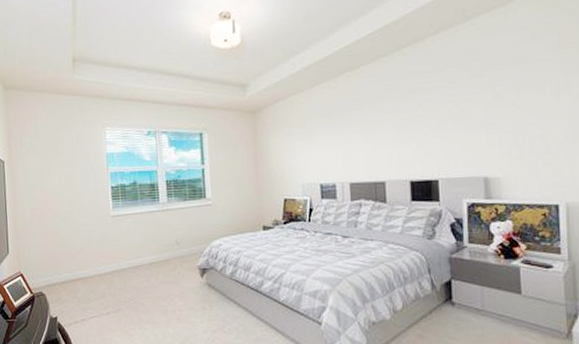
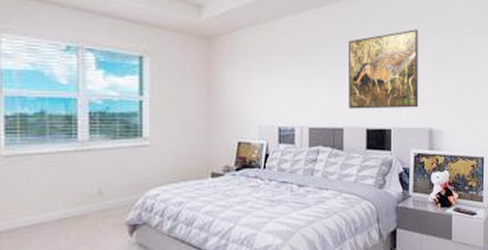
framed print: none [384,77,470,163] -> present [347,29,419,109]

